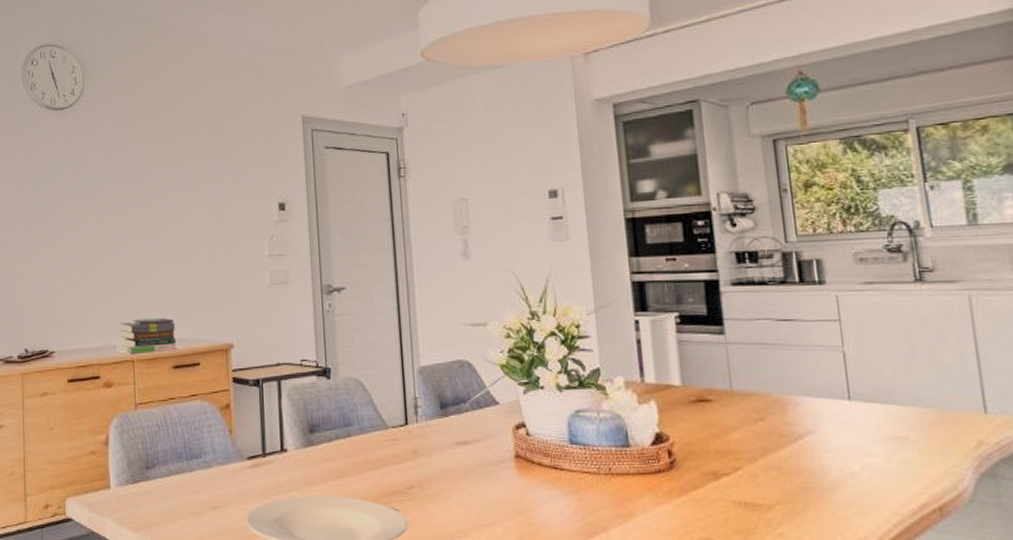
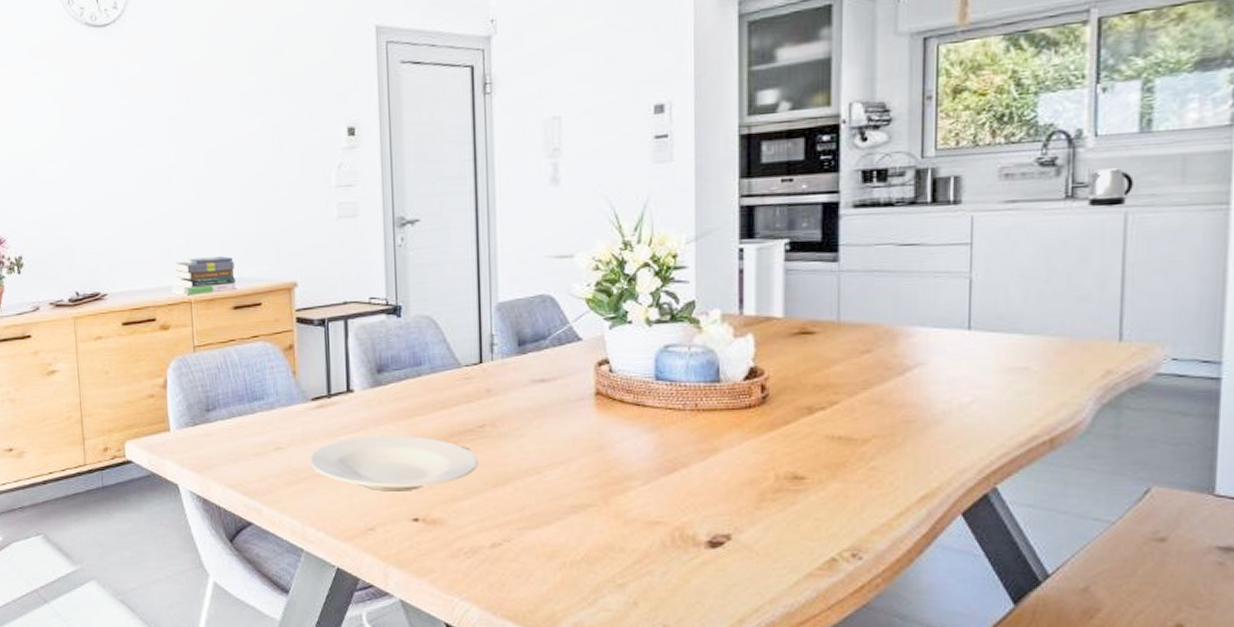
kettle: none [932,256,972,290] -> present [1089,168,1134,208]

